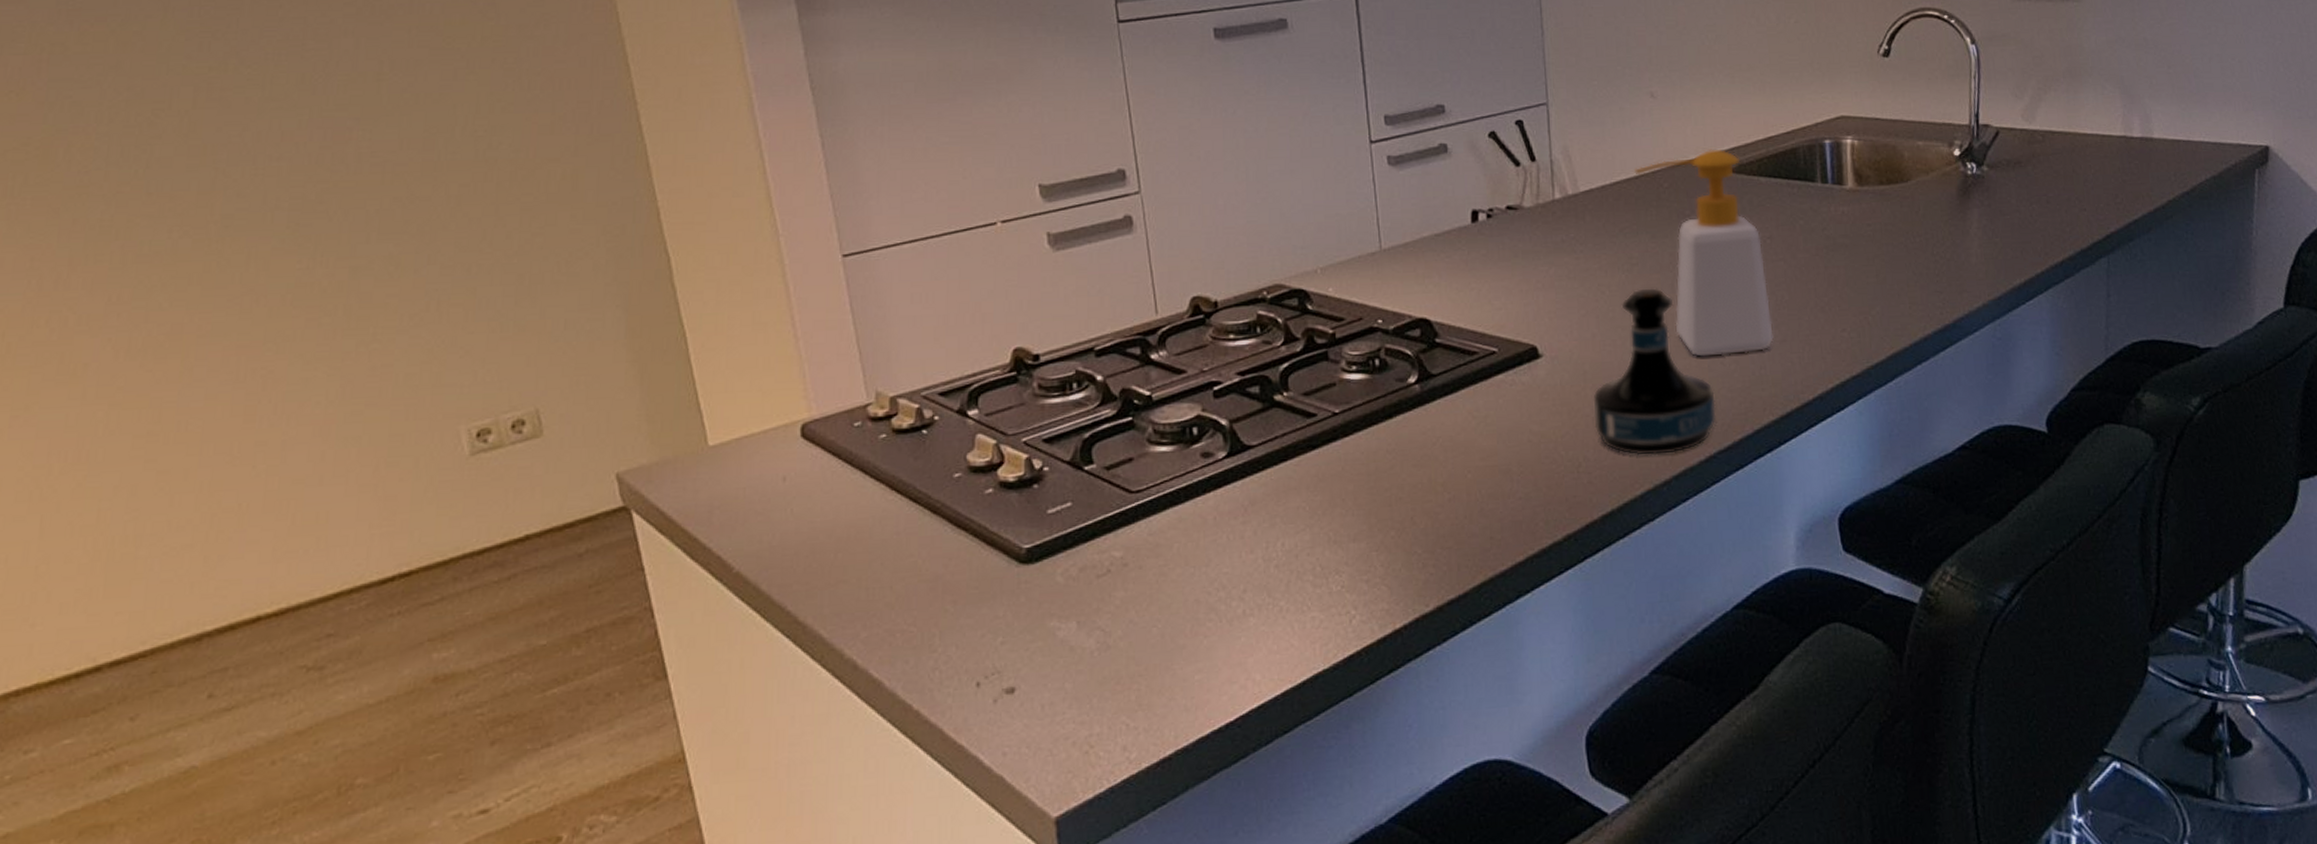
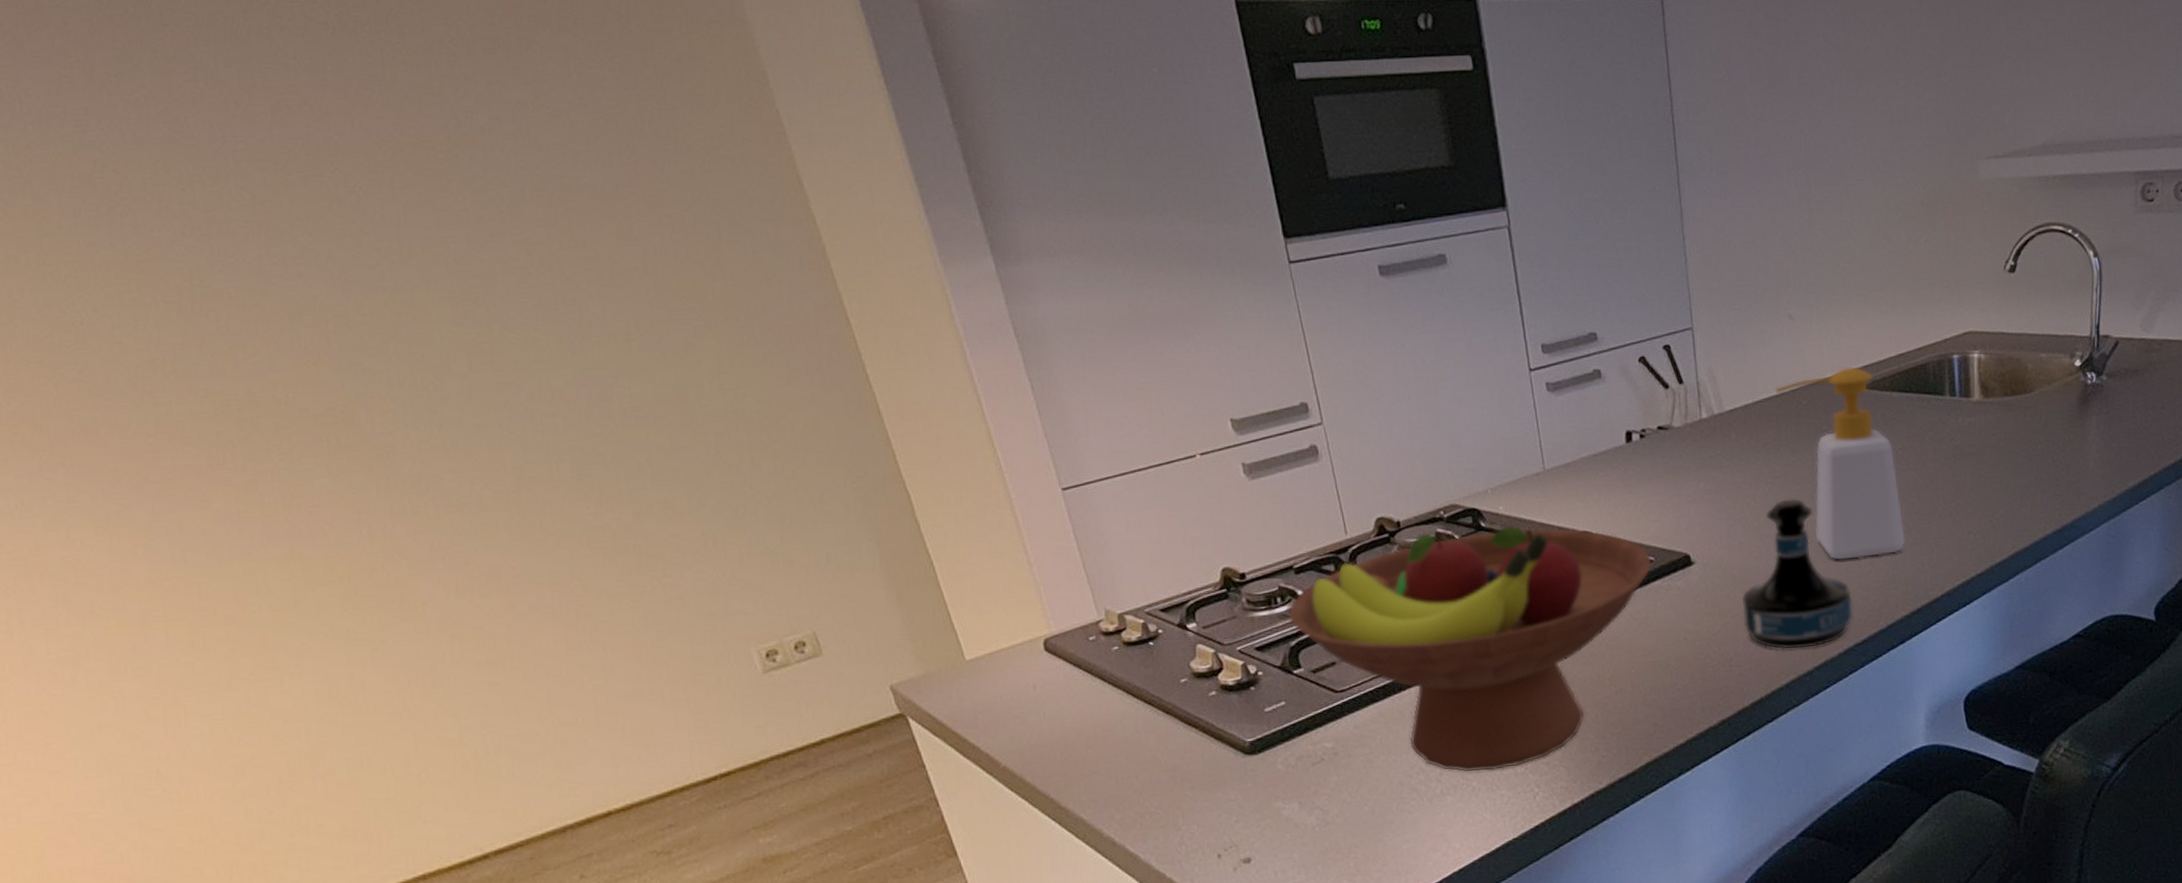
fruit bowl: none [1086,308,1495,590] -> present [1289,525,1652,773]

